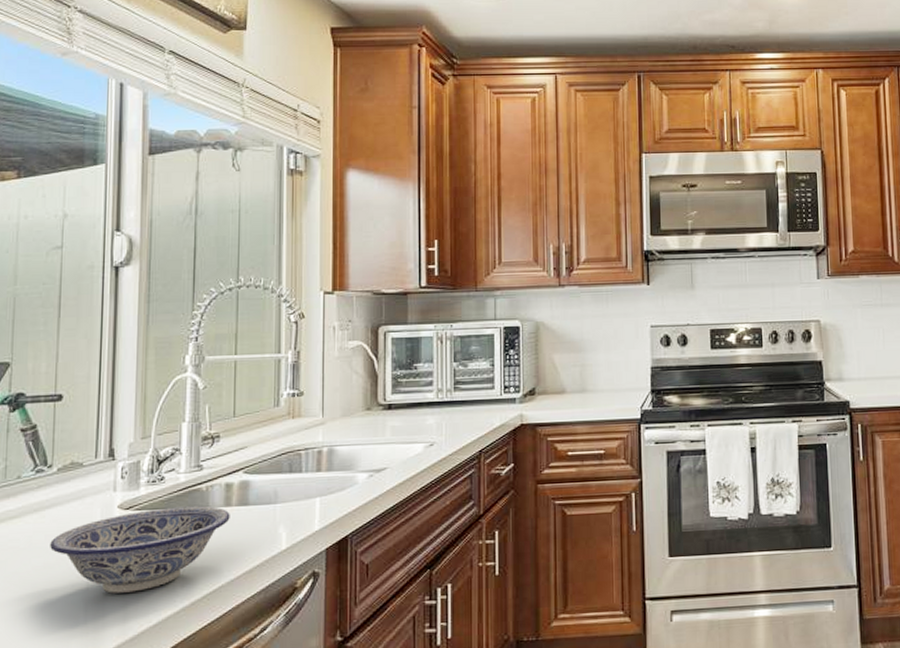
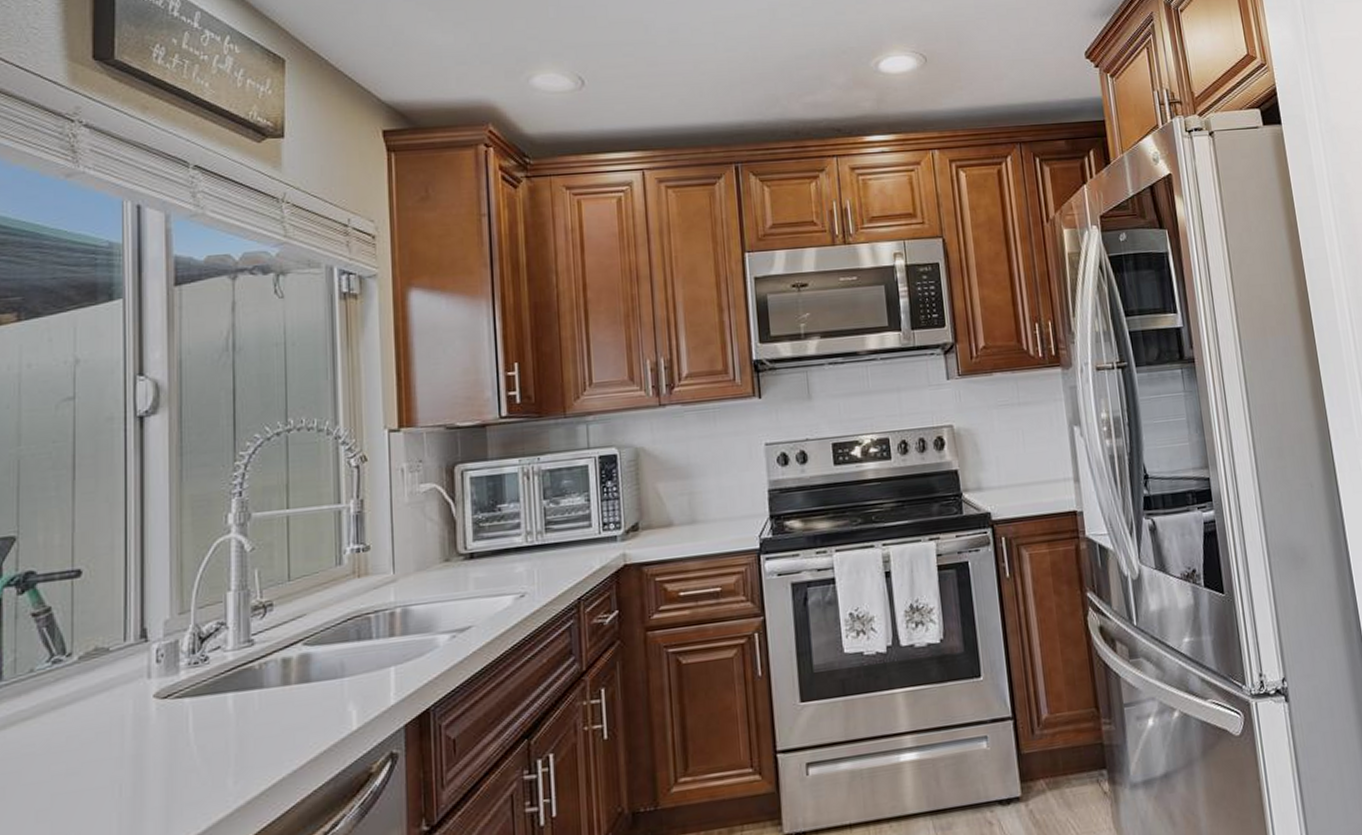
bowl: present [50,506,230,594] -> none [73,687,289,799]

